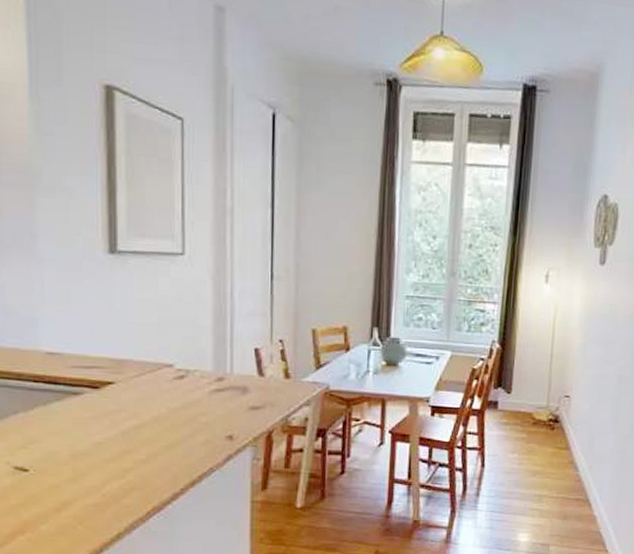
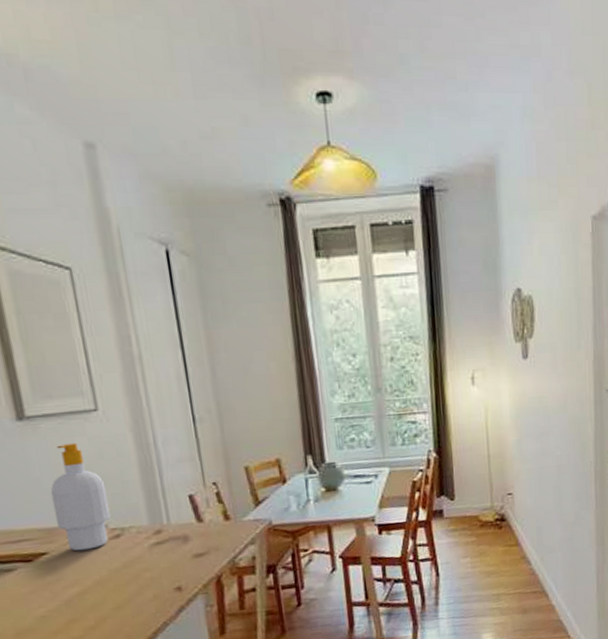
soap bottle: none [127,282,179,386] -> present [50,443,111,551]

